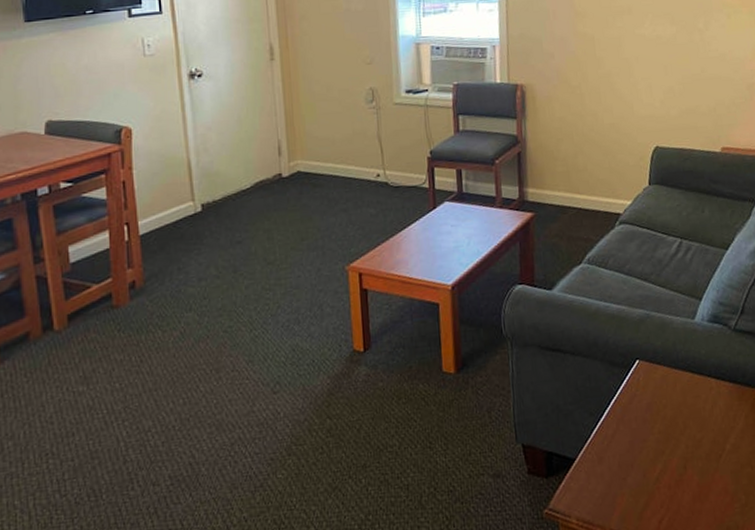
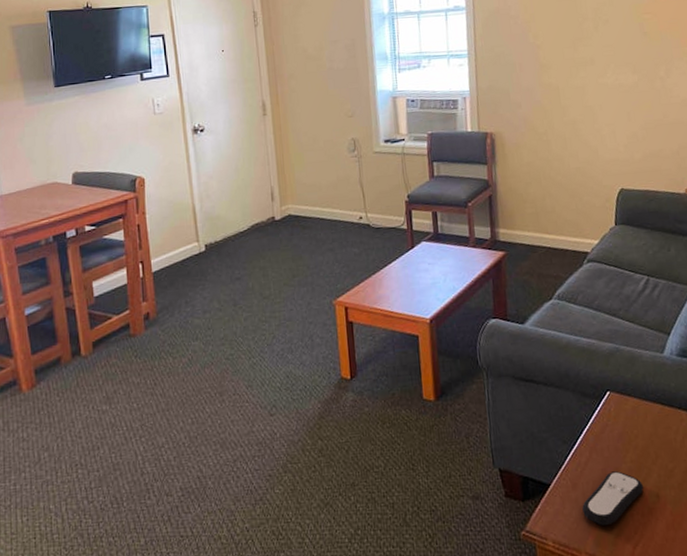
remote control: none [608,443,671,501] -> present [582,471,644,526]

